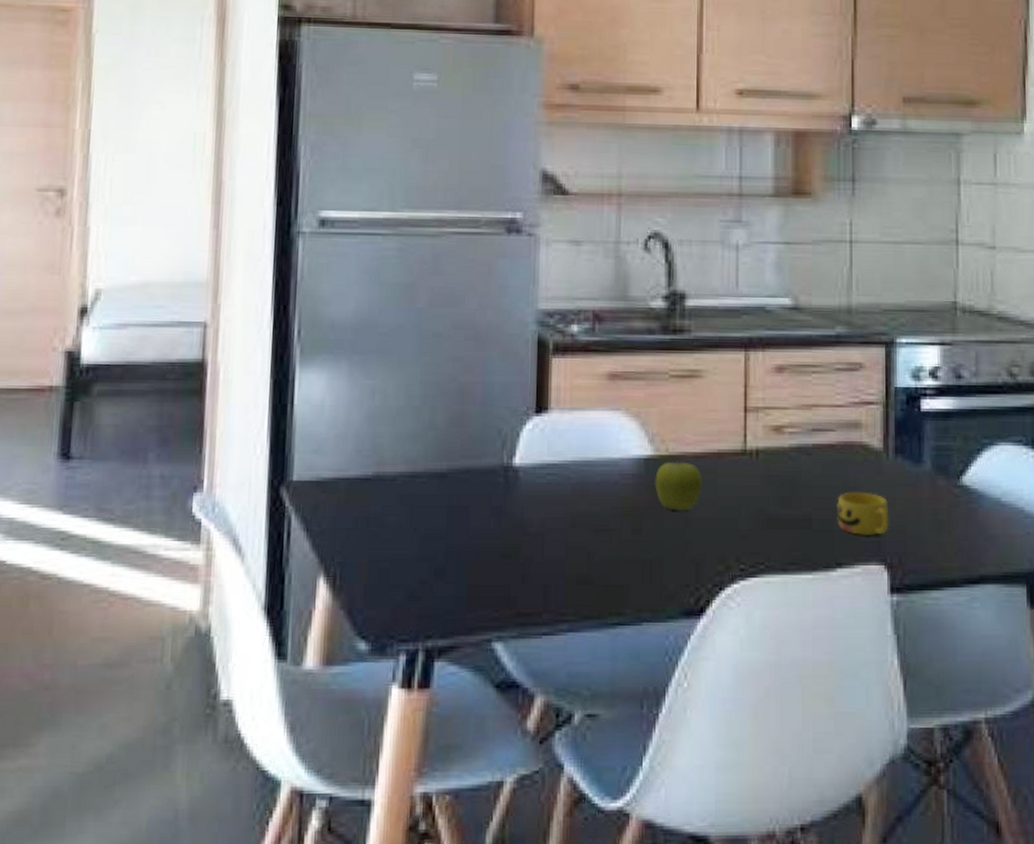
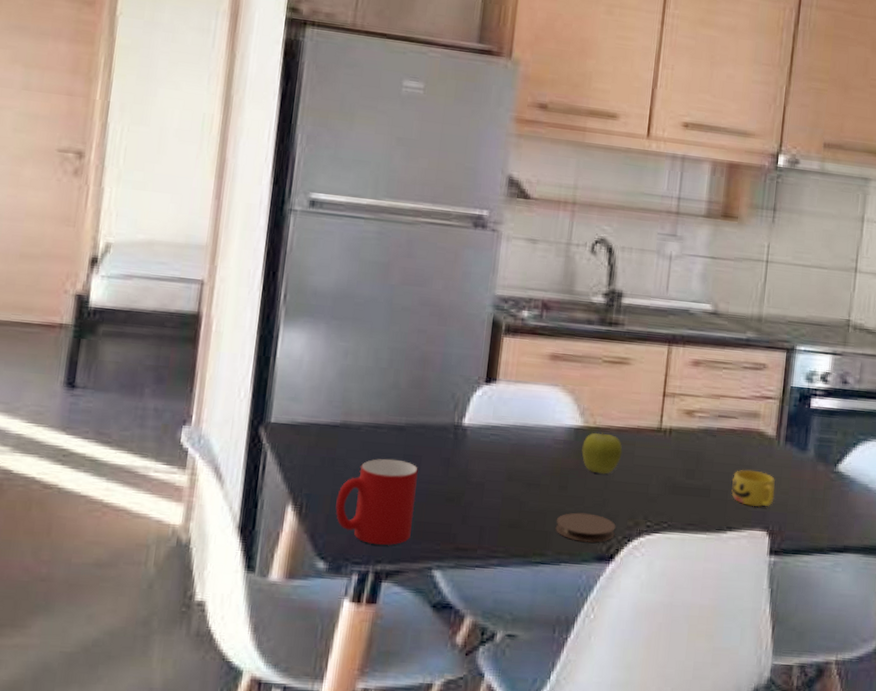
cup: none [374,512,466,616] -> present [335,458,418,545]
coaster: none [632,559,703,595] -> present [555,512,616,543]

